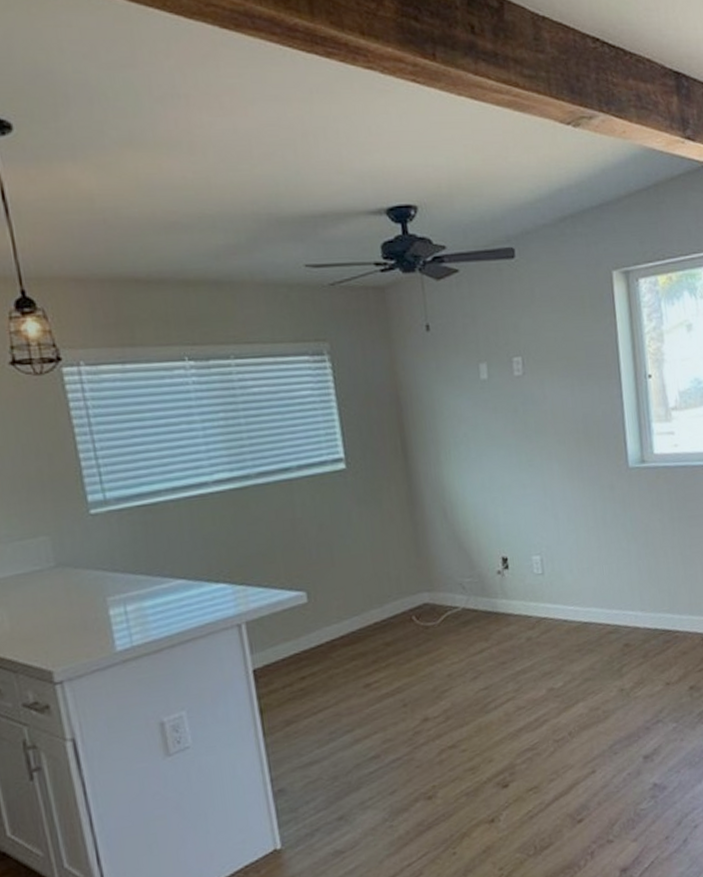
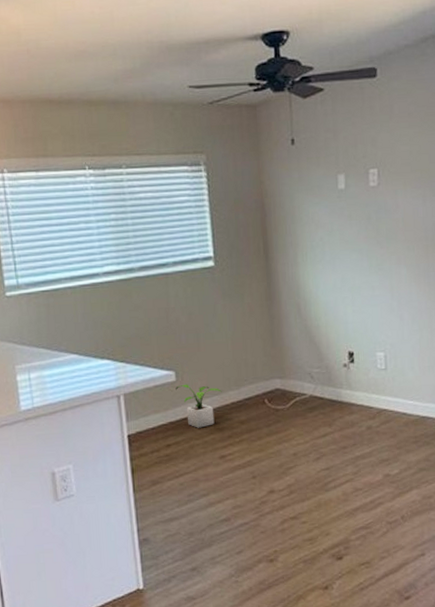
potted plant: none [308,605,363,655] -> present [175,384,222,428]

